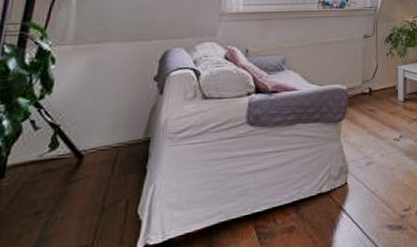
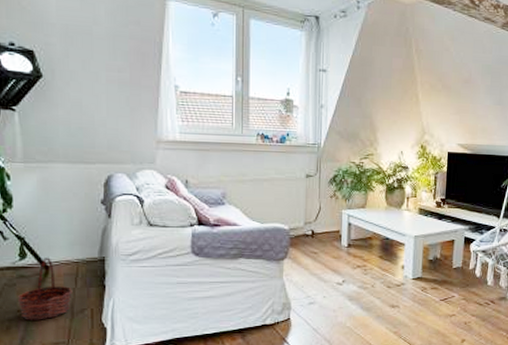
basket: none [36,145,107,224] -> present [17,257,73,320]

